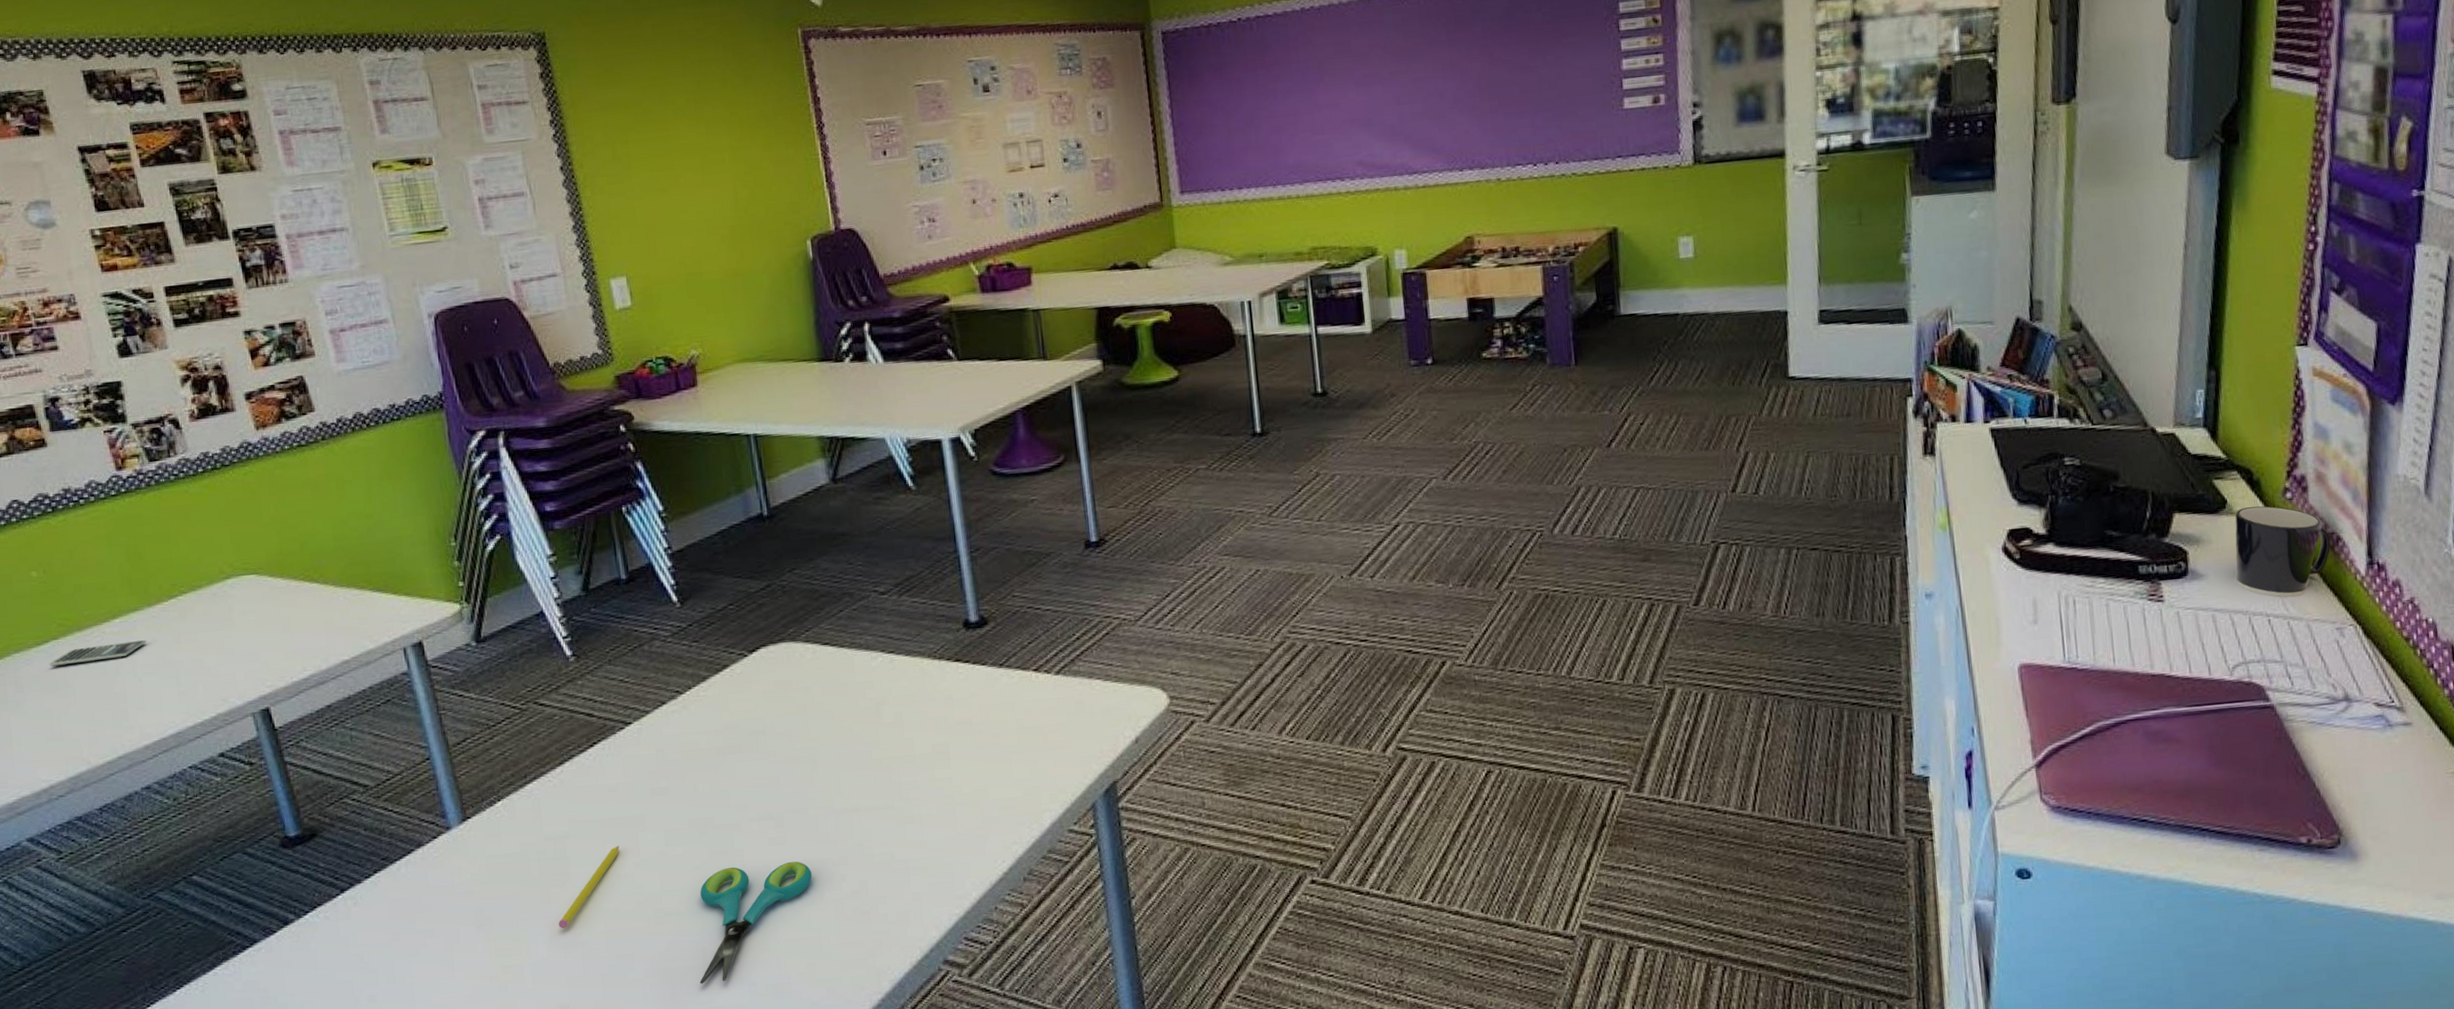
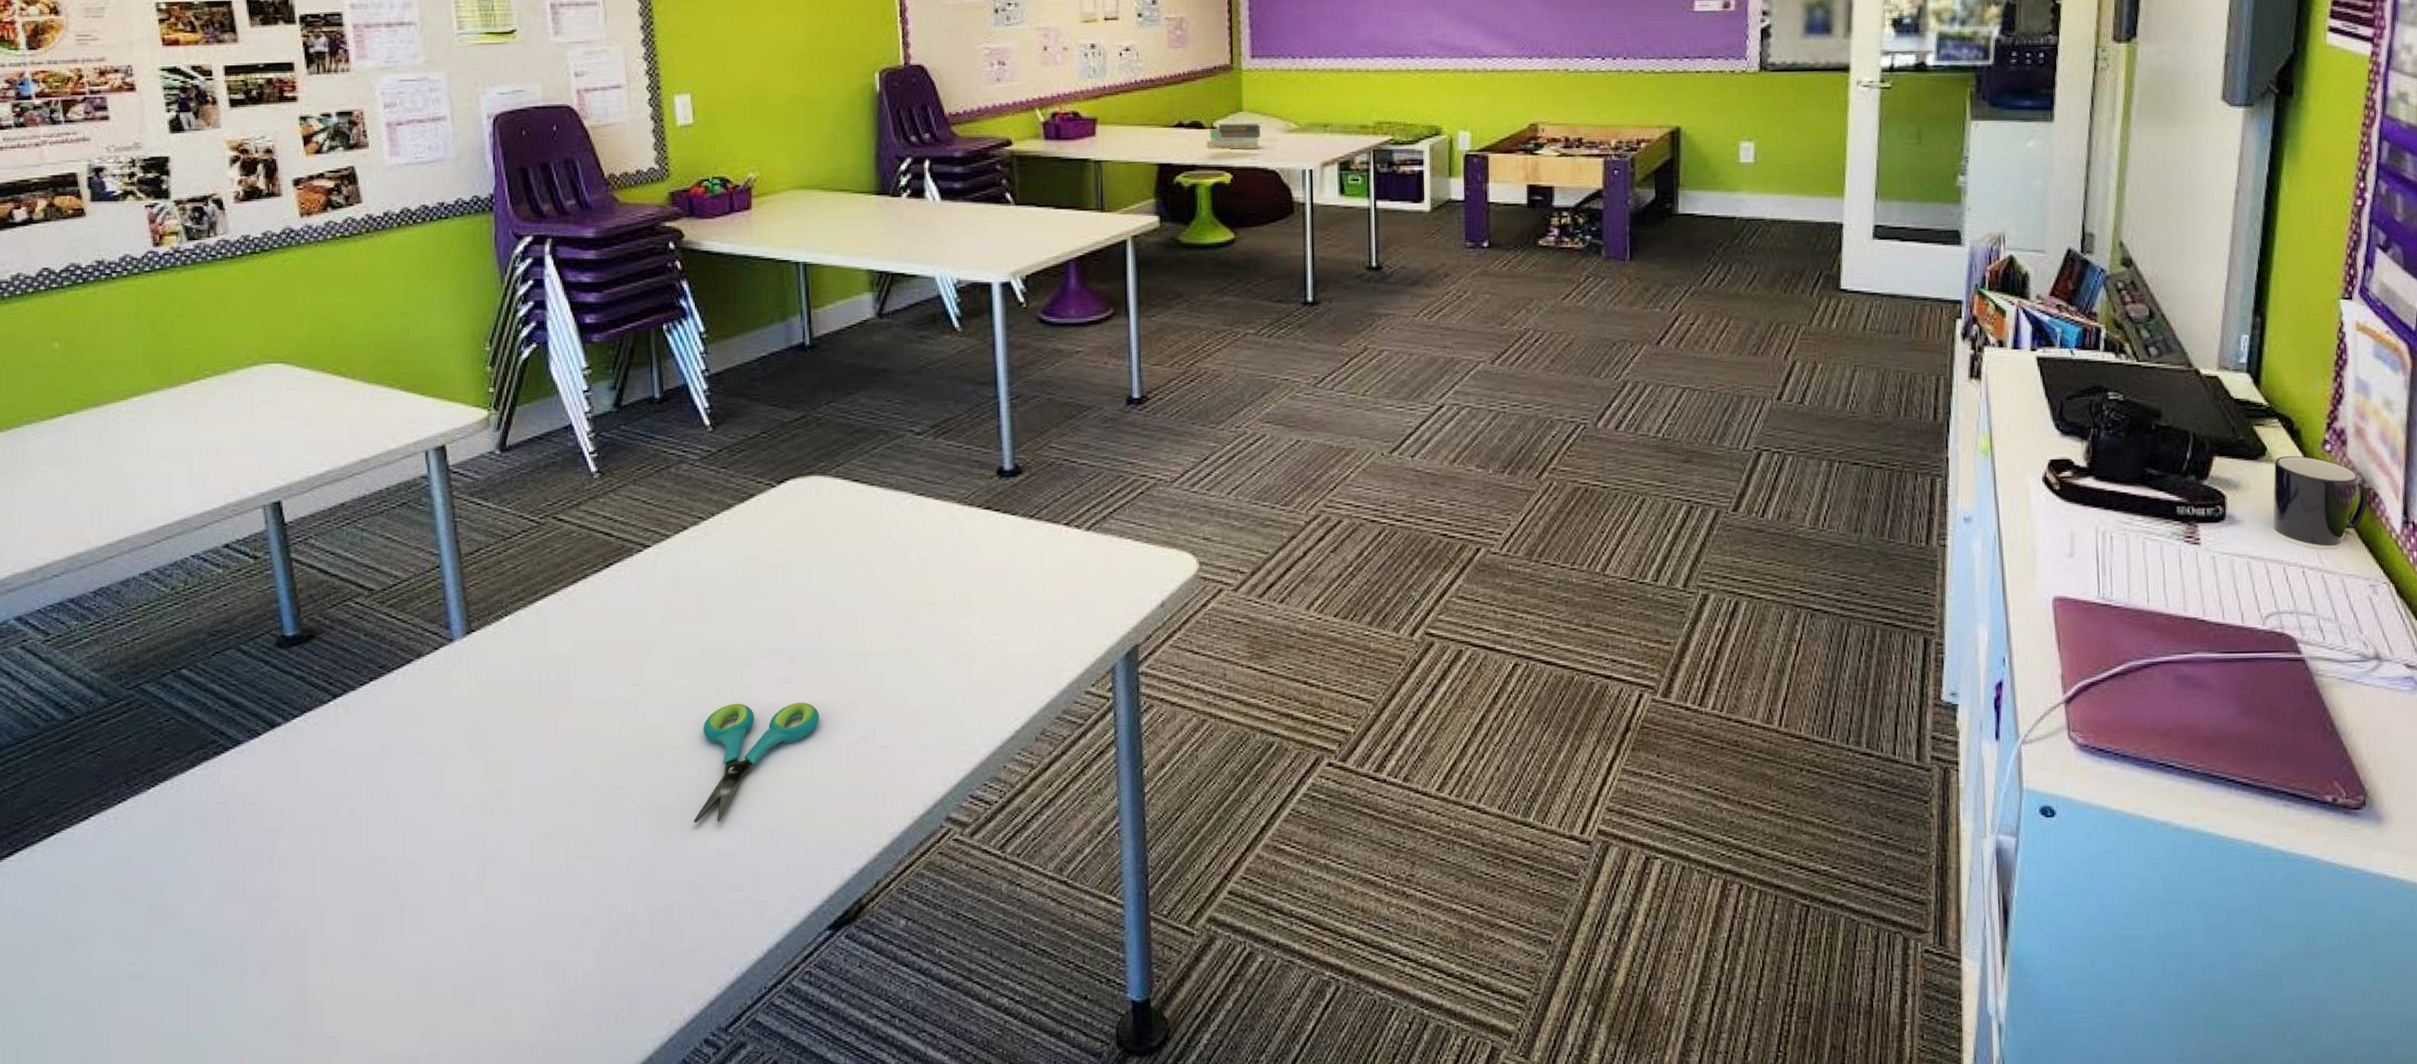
calculator: present [49,640,147,667] -> none [60,422,163,441]
pencil: present [558,845,619,929] -> none [554,671,625,754]
books: none [1142,259,1196,290] -> present [1206,123,1260,150]

